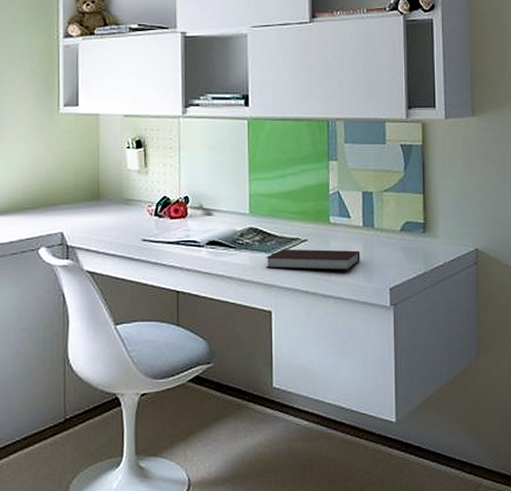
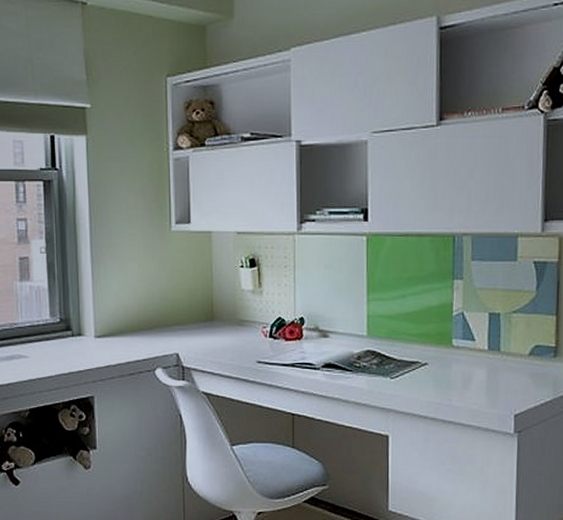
notebook: present [266,249,360,270] -> none [384,372,484,395]

